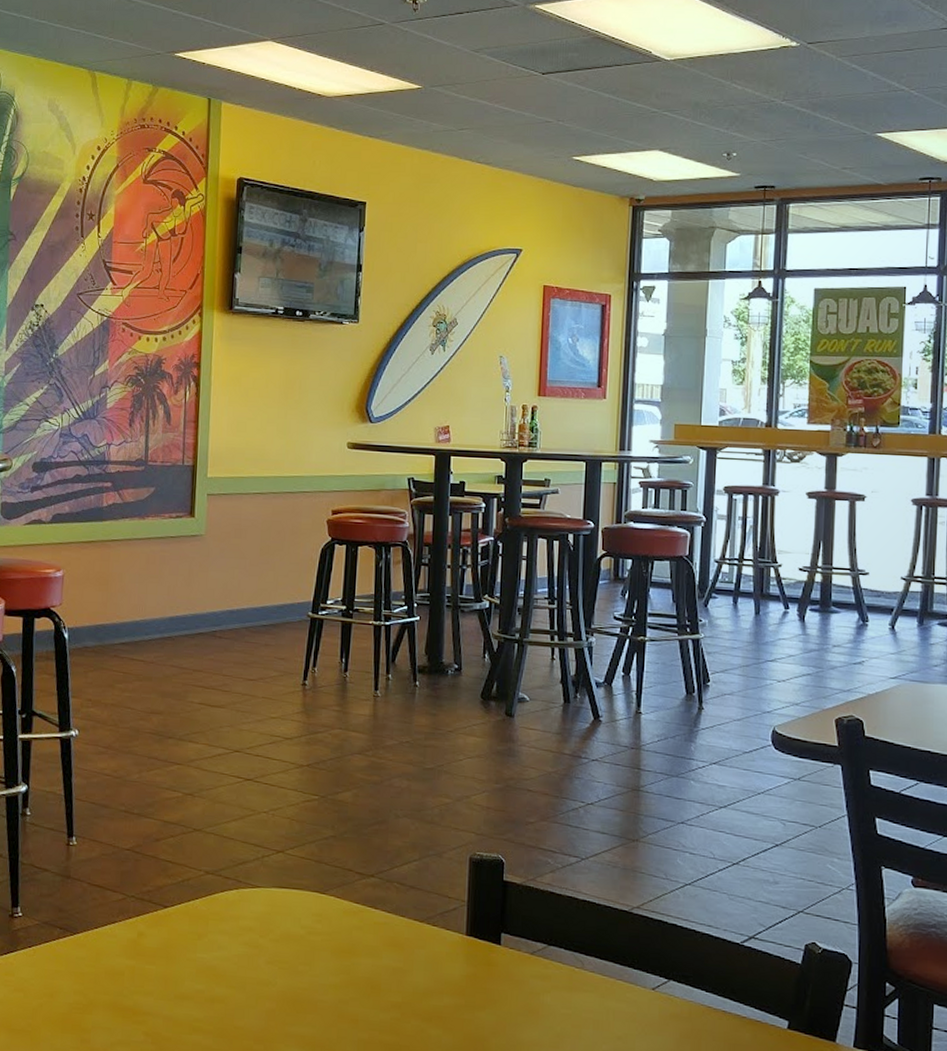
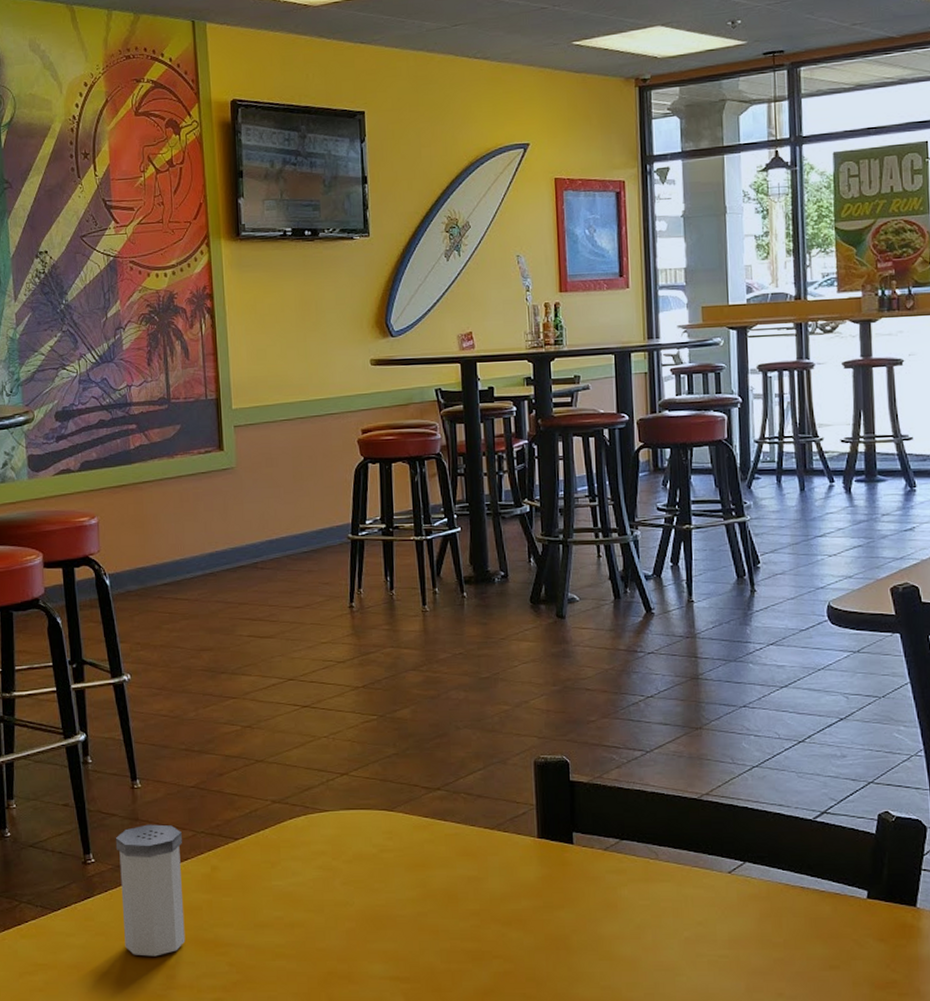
salt shaker: none [43,883,112,1019] -> present [115,824,186,957]

